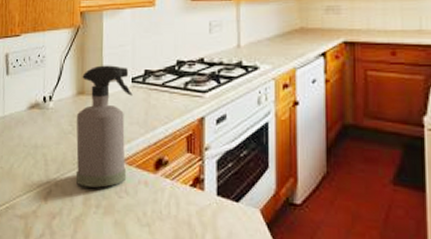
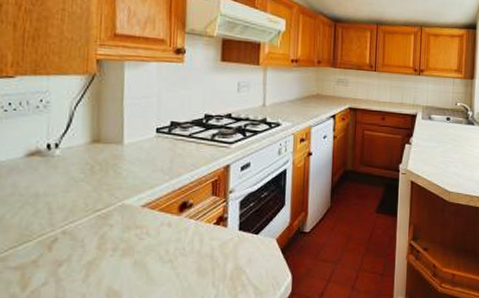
spray bottle: present [75,65,133,188] -> none [88,114,157,232]

